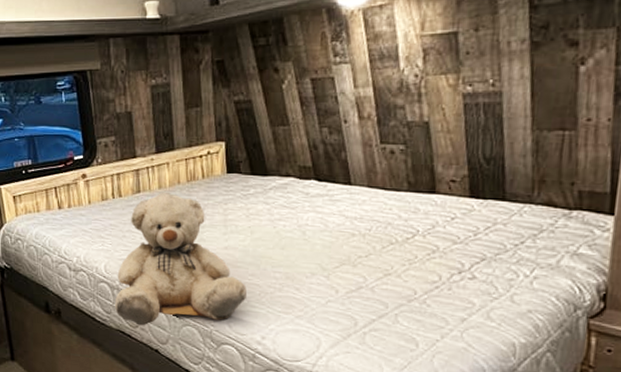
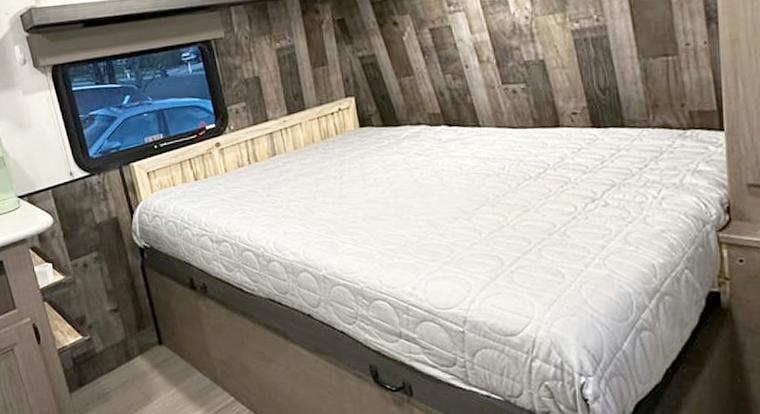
teddy bear: present [114,191,248,326] -> none [261,152,394,291]

